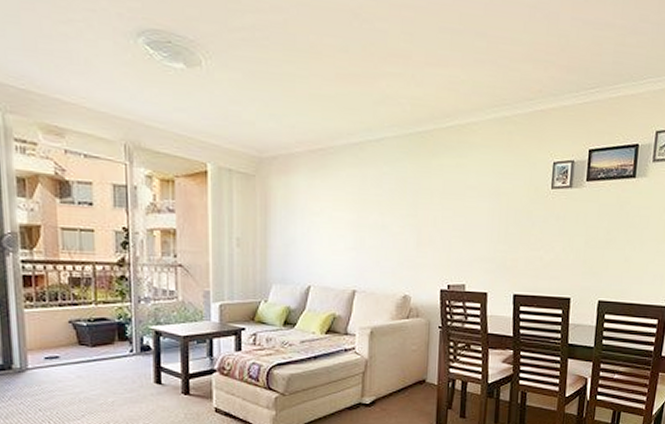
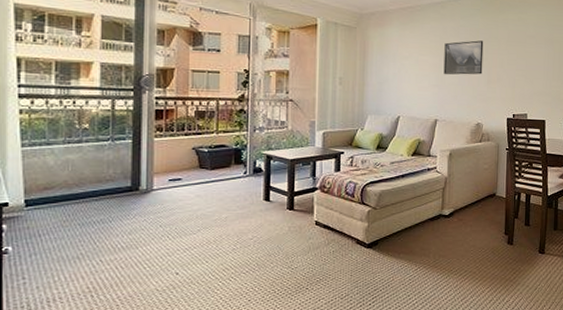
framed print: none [363,192,413,236] -> present [443,40,484,75]

